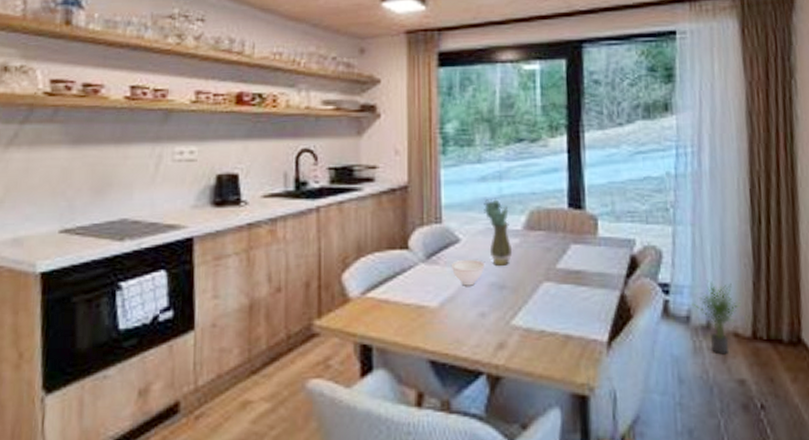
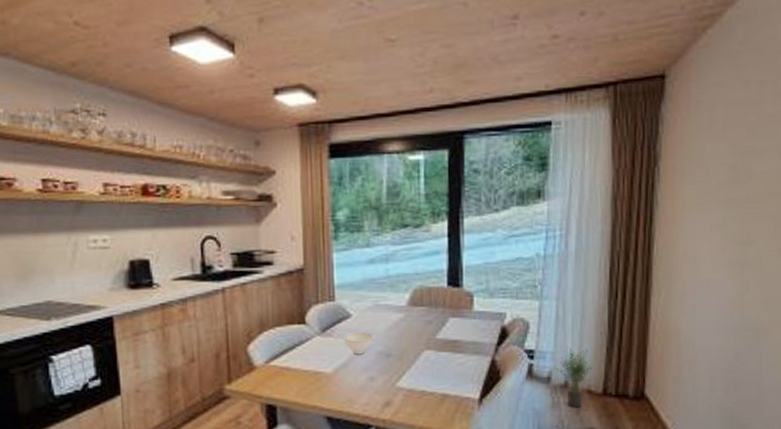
vase: present [484,198,513,267] -> none [372,278,398,338]

